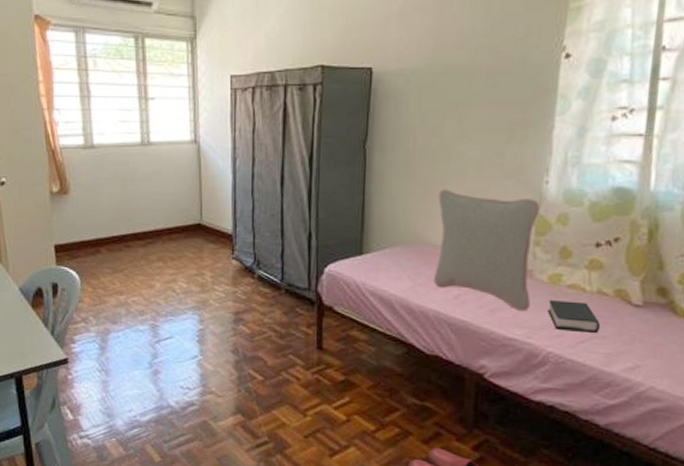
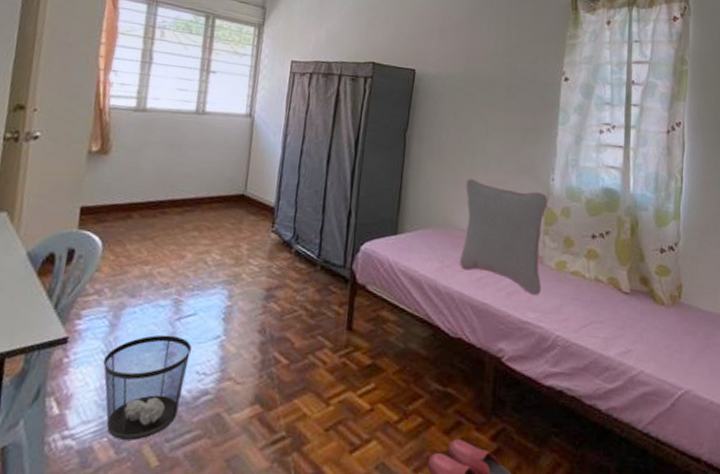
waste bin: none [100,355,174,441] -> present [103,334,193,440]
book: present [547,300,600,333] -> none [555,285,598,318]

